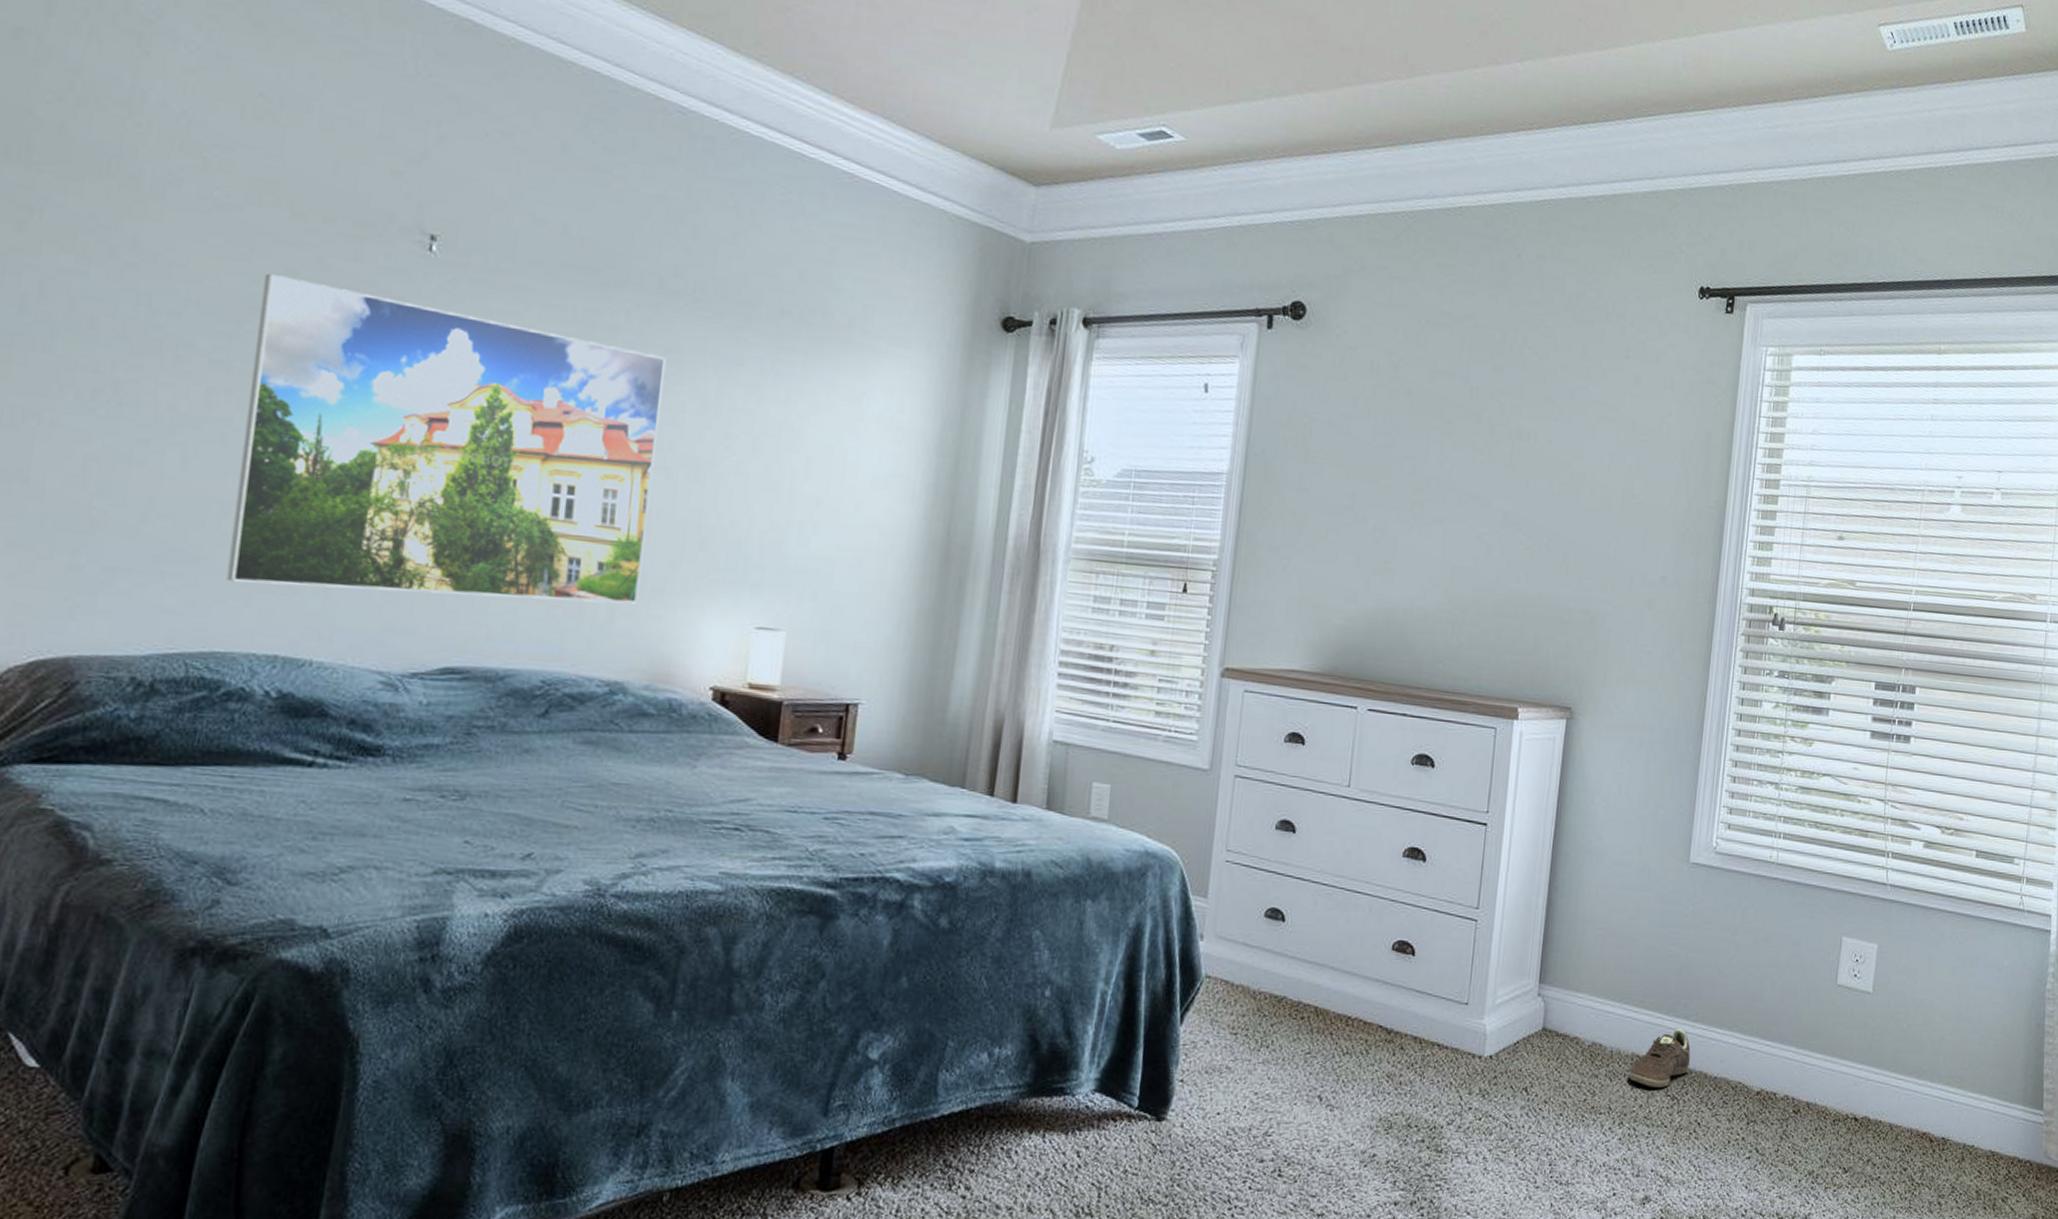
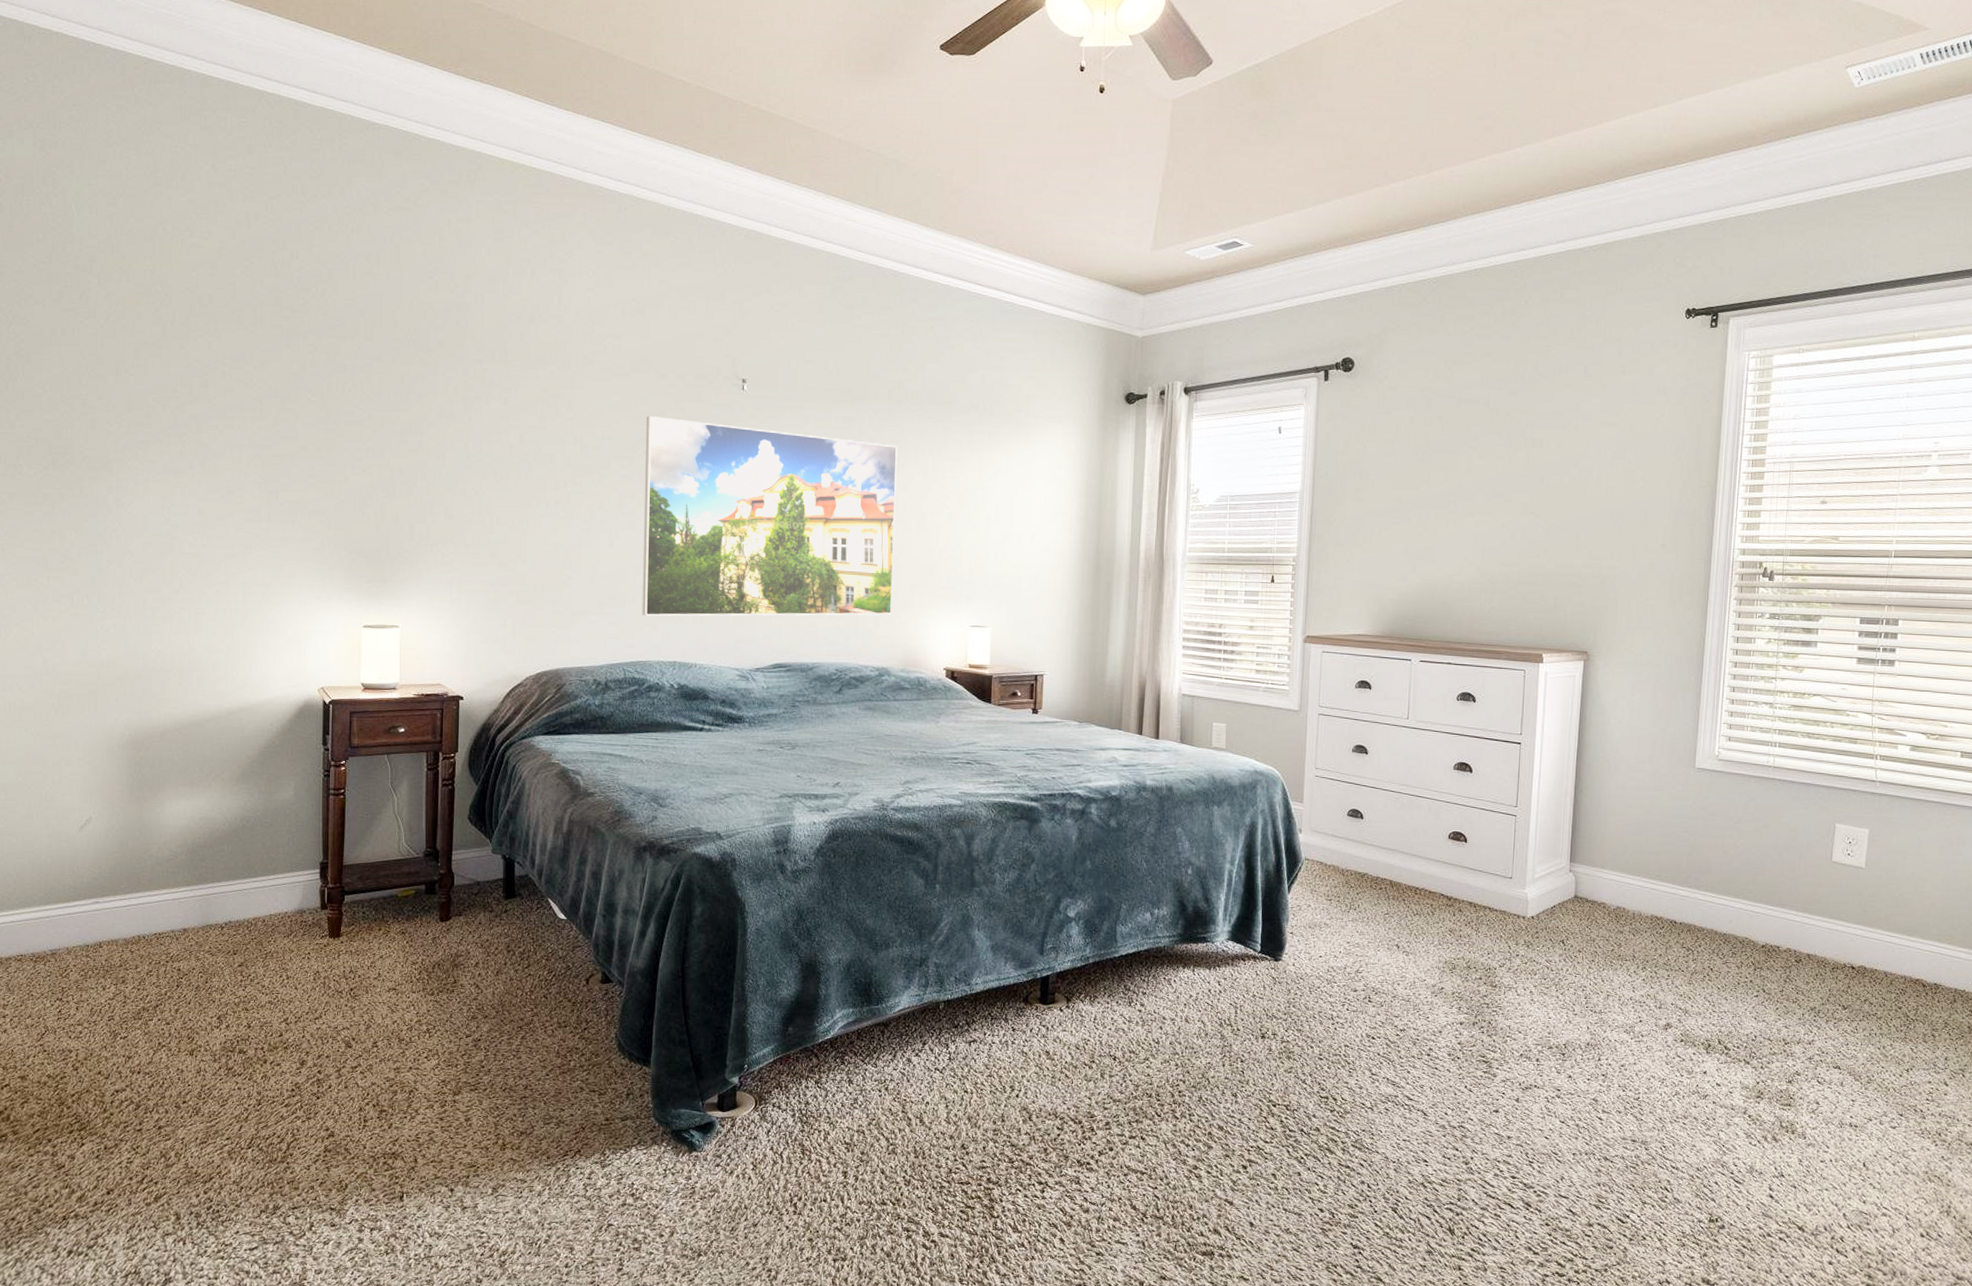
sneaker: present [1629,1029,1691,1088] -> none [1649,897,1702,941]

